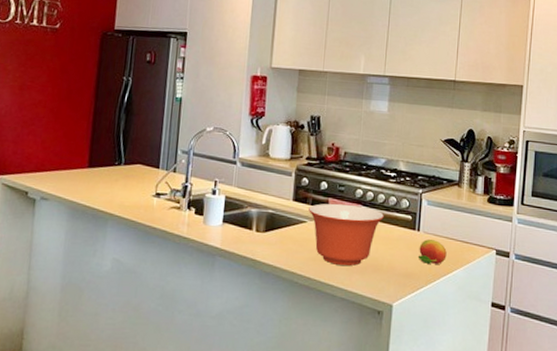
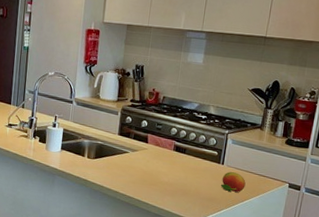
mixing bowl: present [309,203,384,266] -> none [131,138,194,189]

